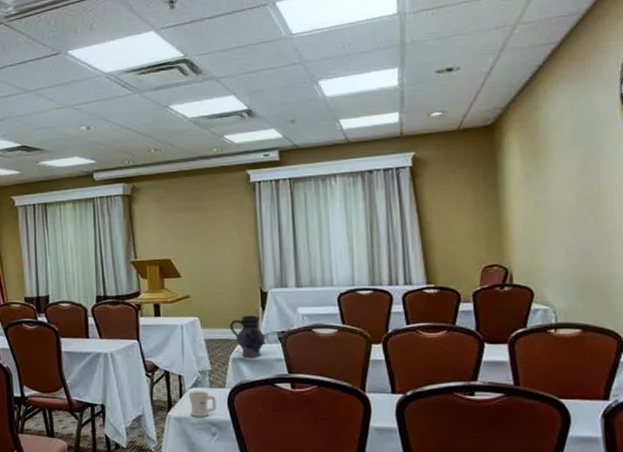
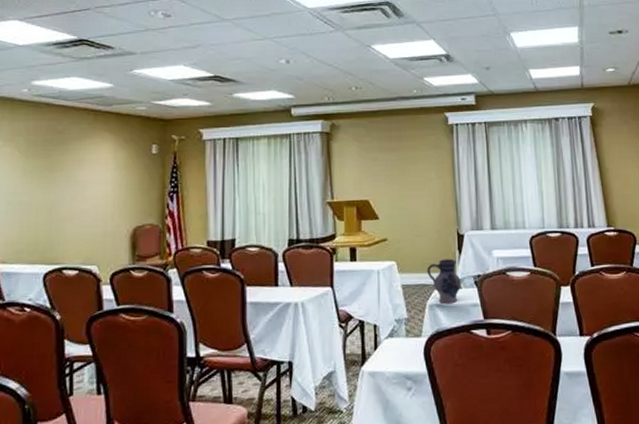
mug: present [188,391,217,418] -> none [384,341,413,372]

